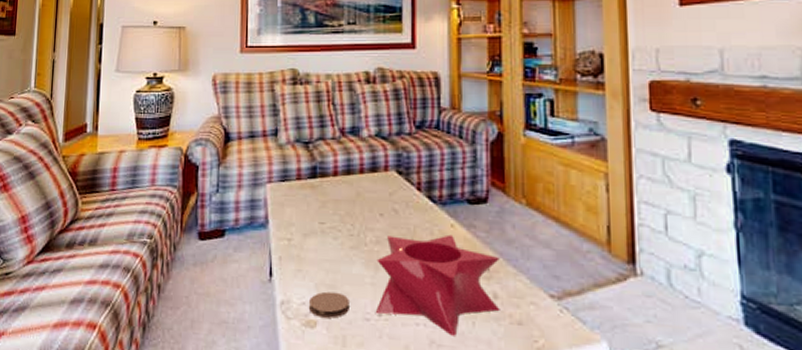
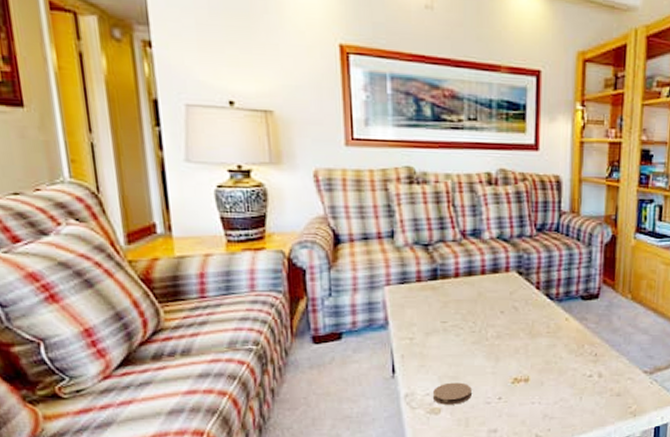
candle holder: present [375,234,500,336] -> none [495,327,606,409]

